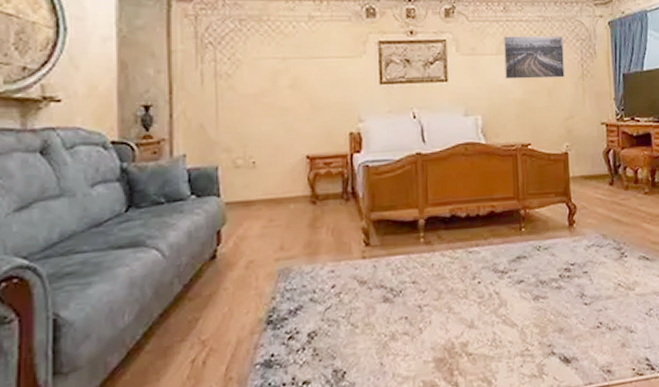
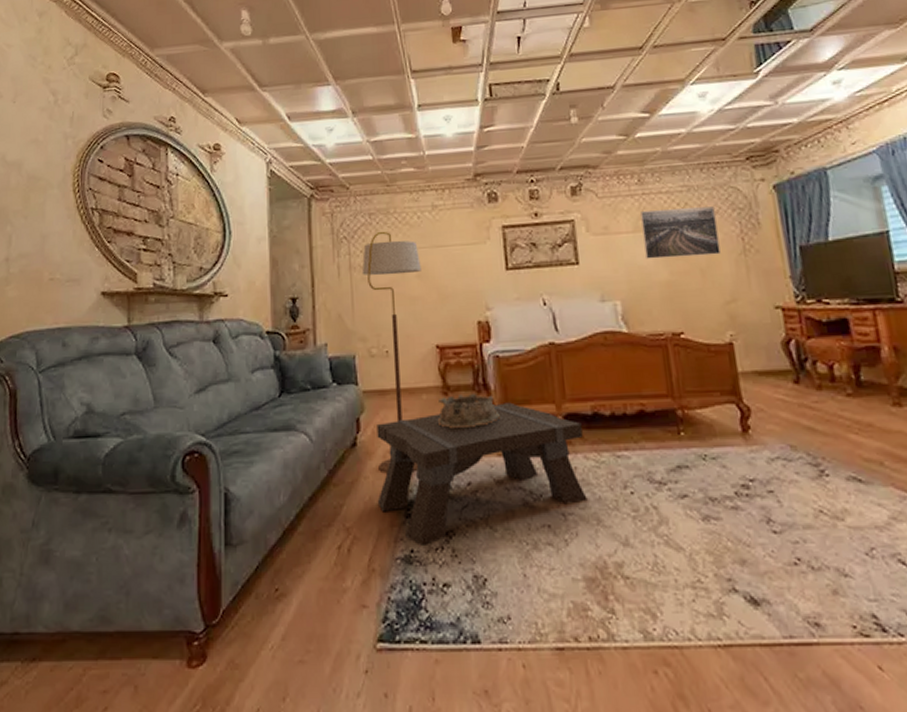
floor lamp: none [228,38,294,284] -> present [361,231,421,474]
coffee table: none [237,208,441,349] -> present [376,402,588,546]
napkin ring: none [304,202,366,236] -> present [437,394,500,428]

